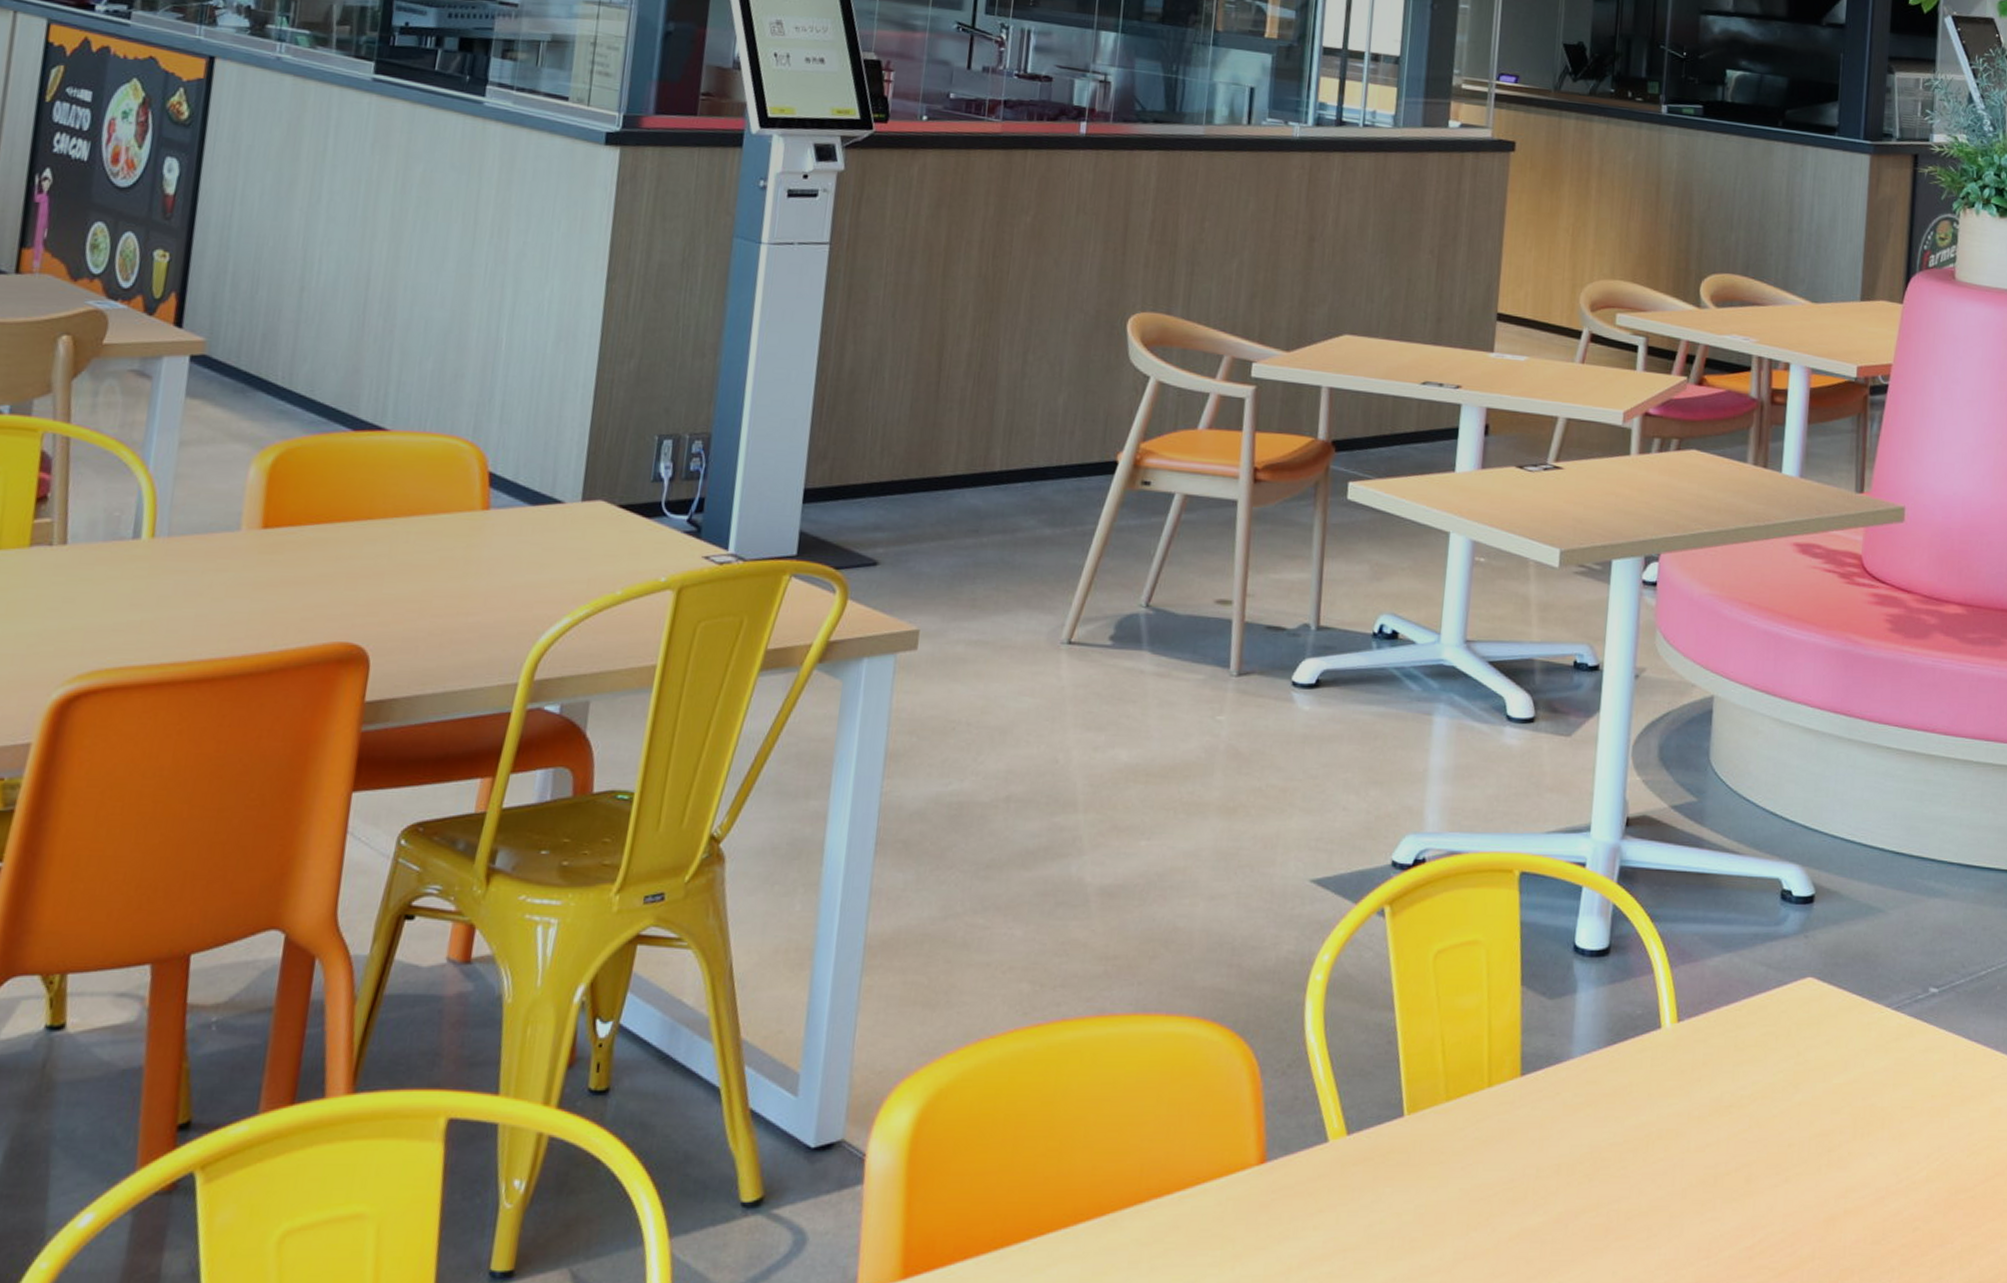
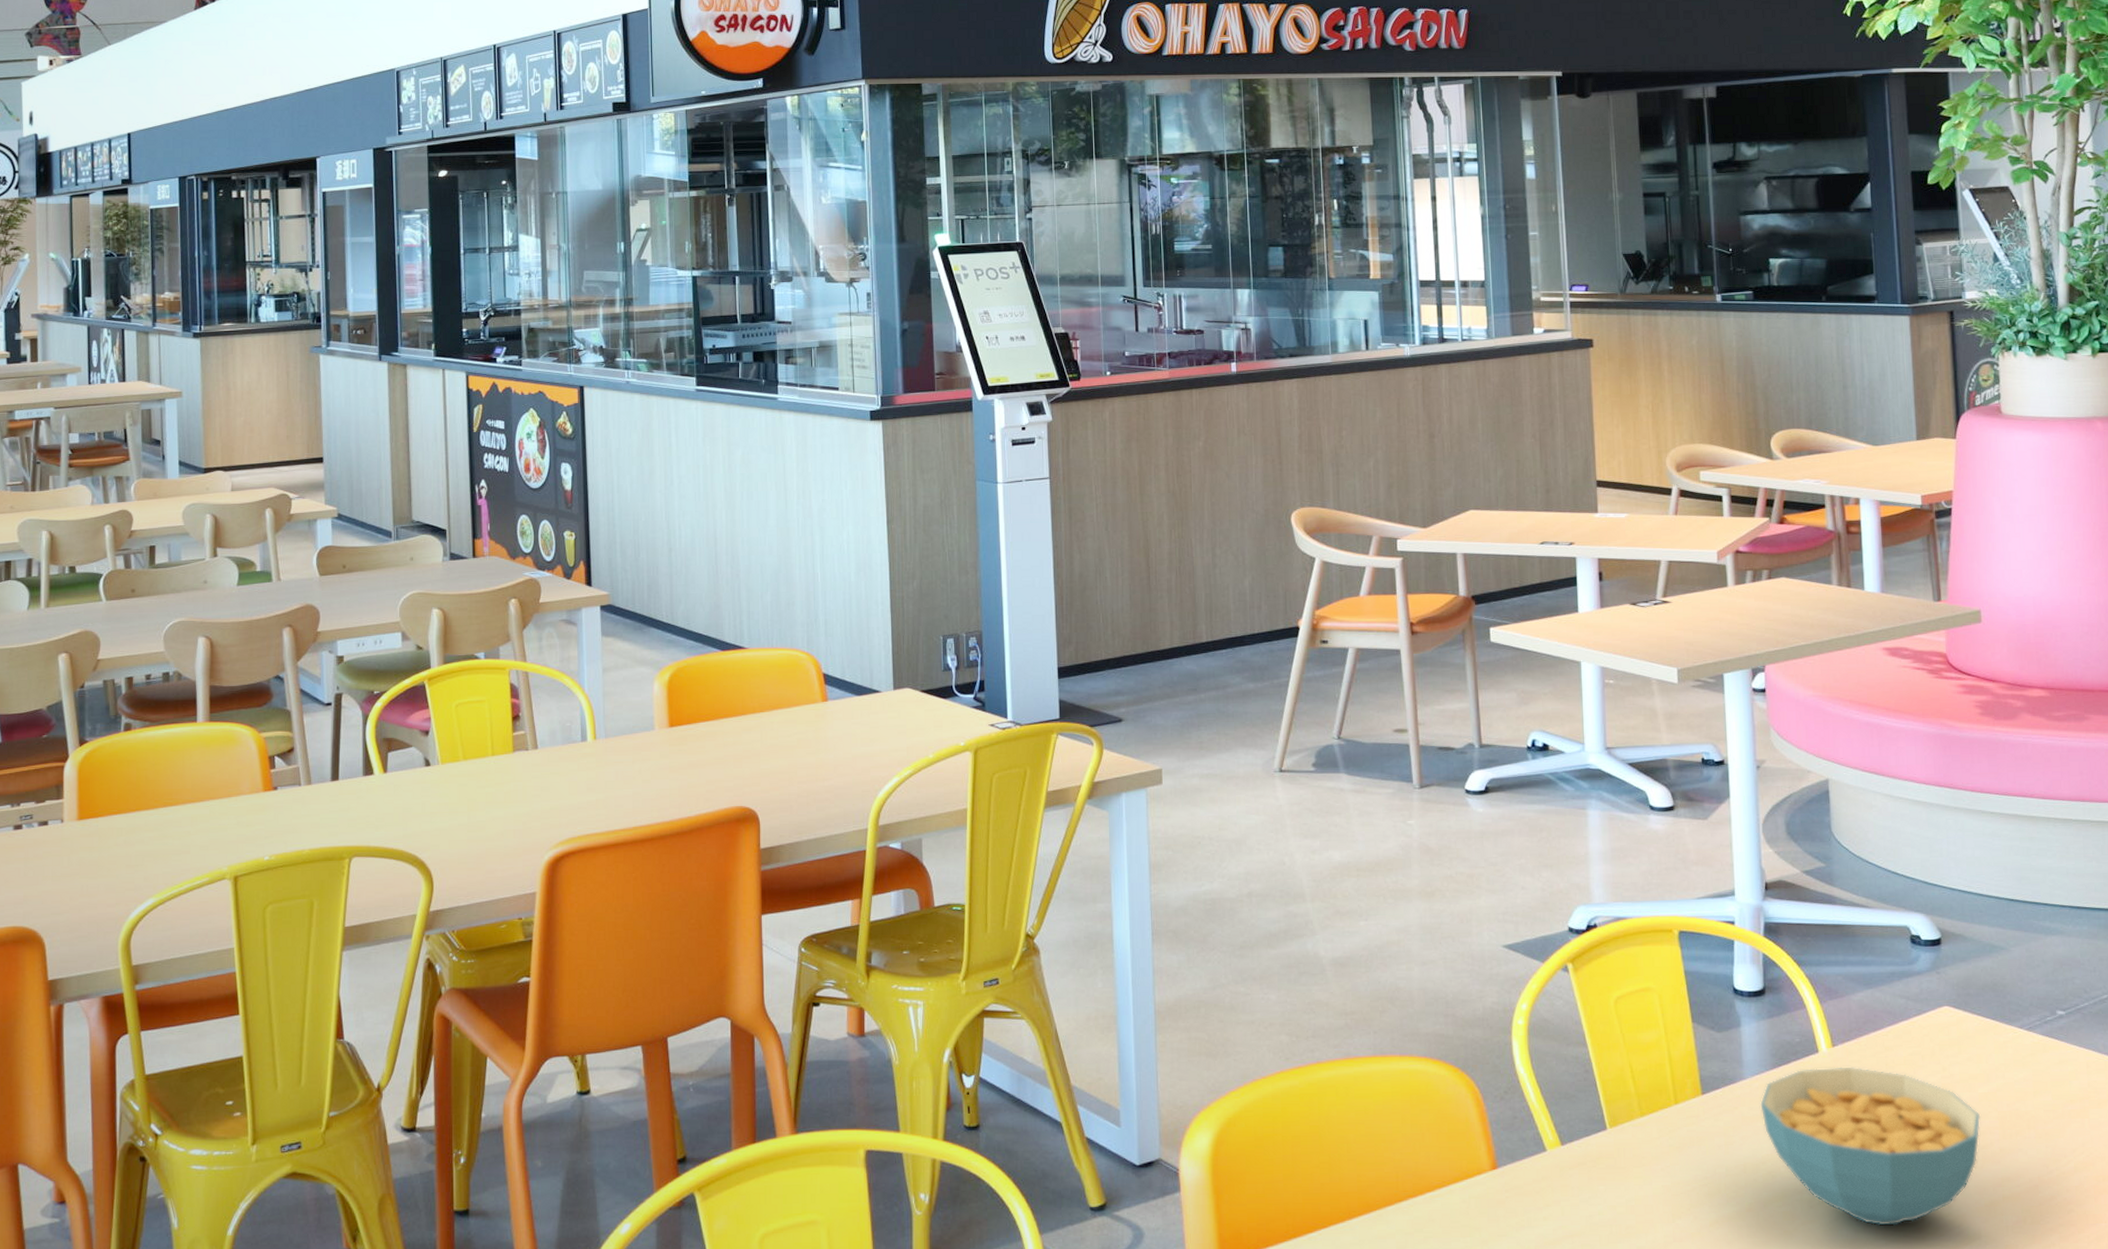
cereal bowl: none [1586,1047,1832,1244] -> present [1760,1066,1981,1226]

